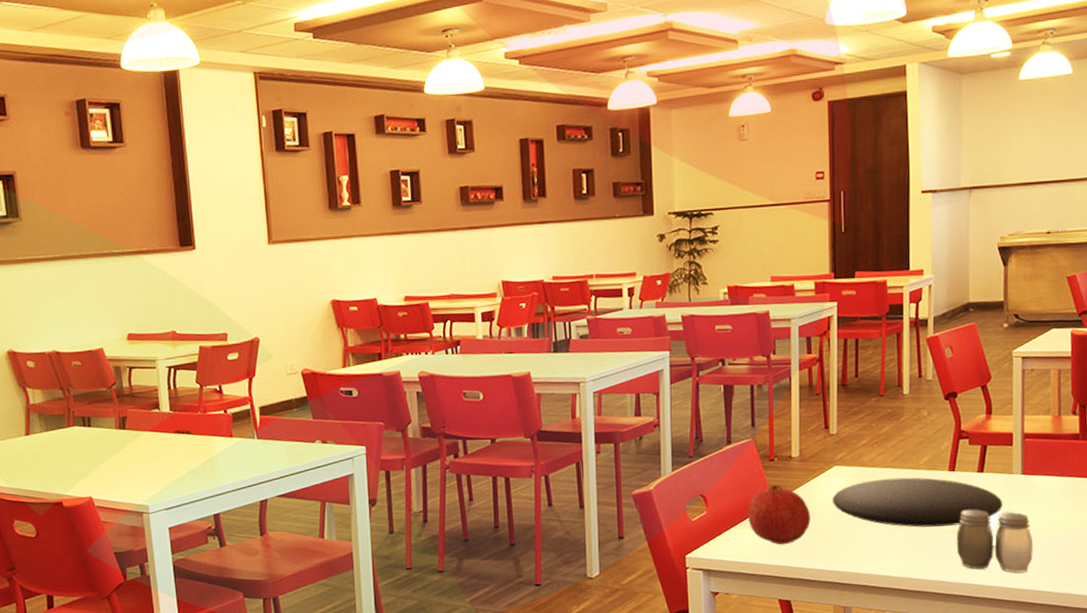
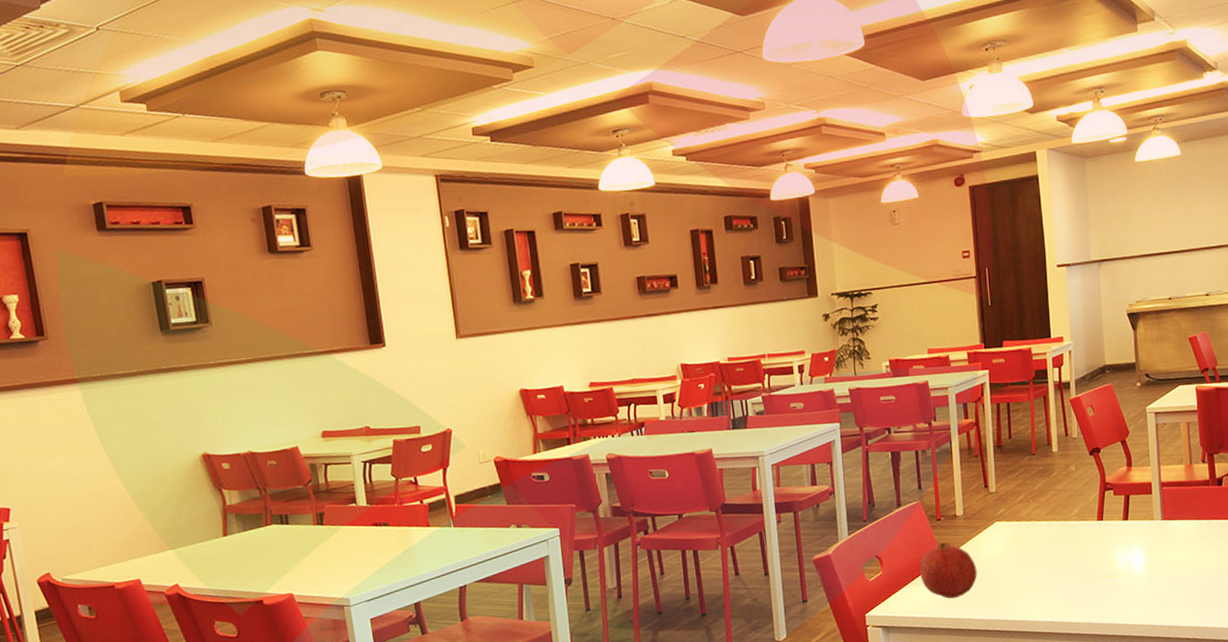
plate: present [832,477,1003,527] -> none [995,528,1147,575]
salt and pepper shaker: present [956,509,1034,573] -> none [1108,554,1177,611]

